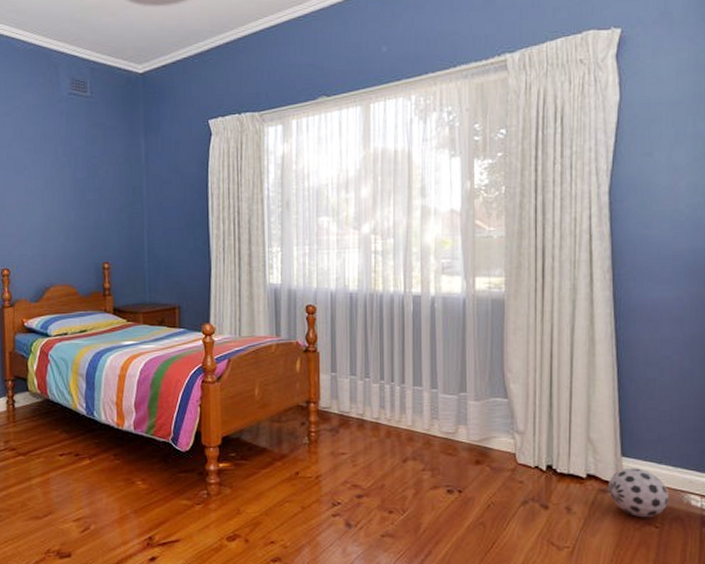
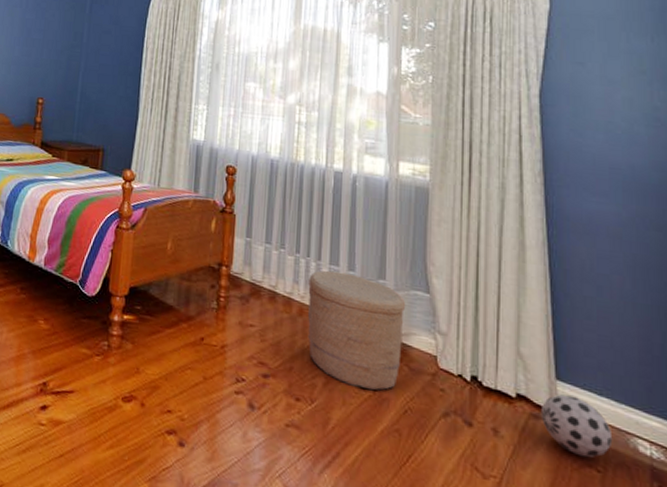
woven basket: none [394,391,486,493] -> present [307,270,406,391]

